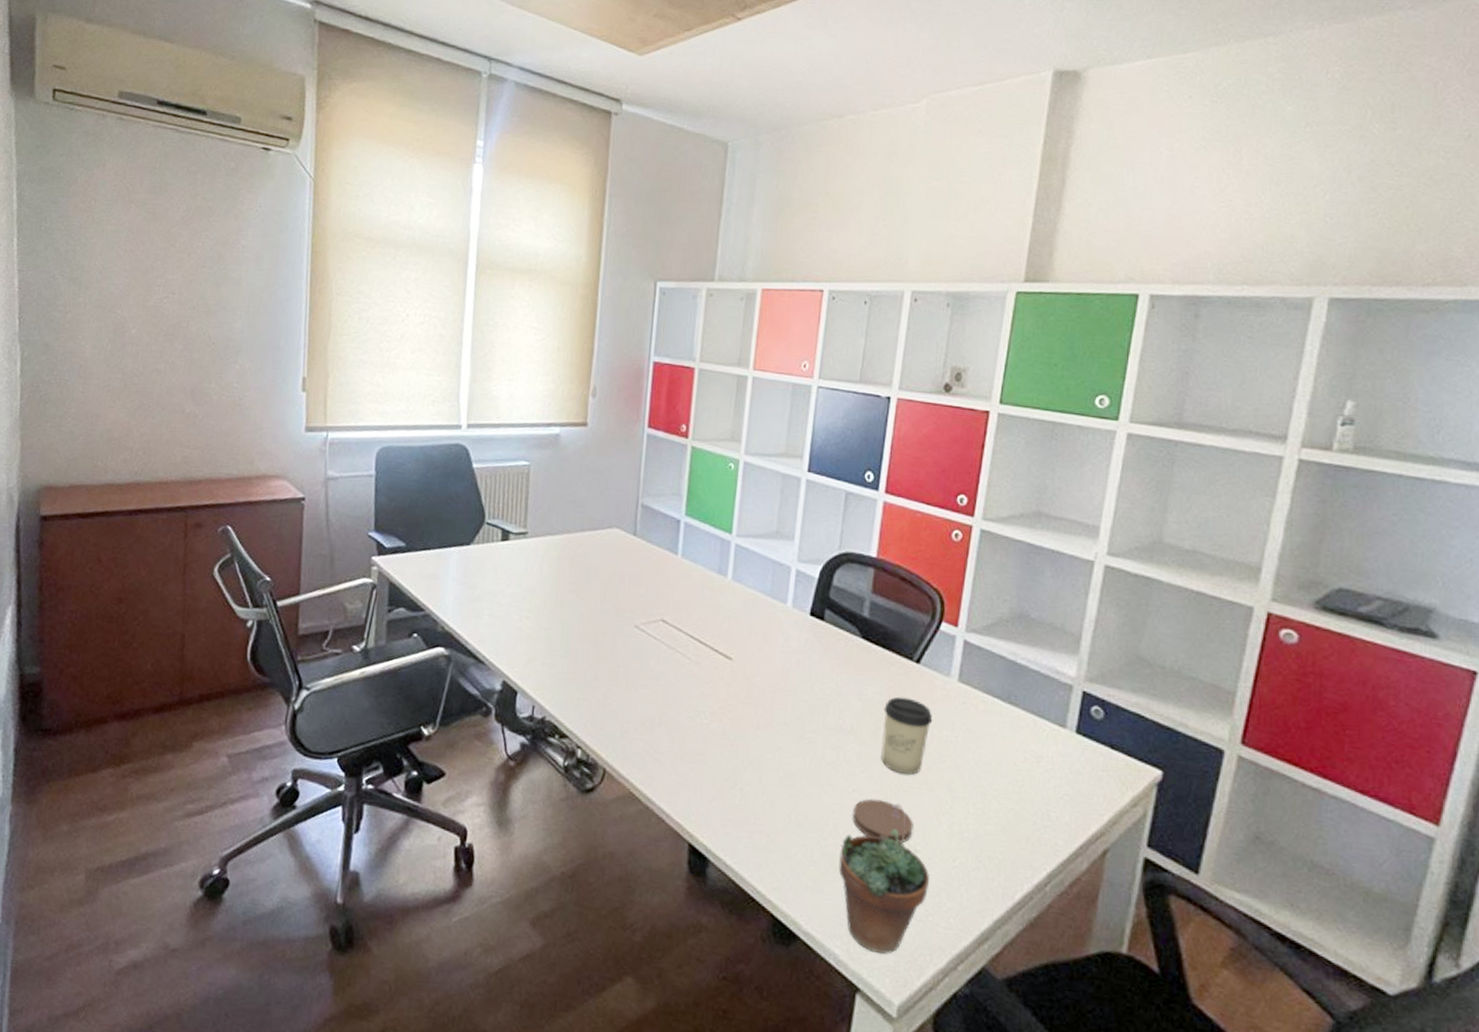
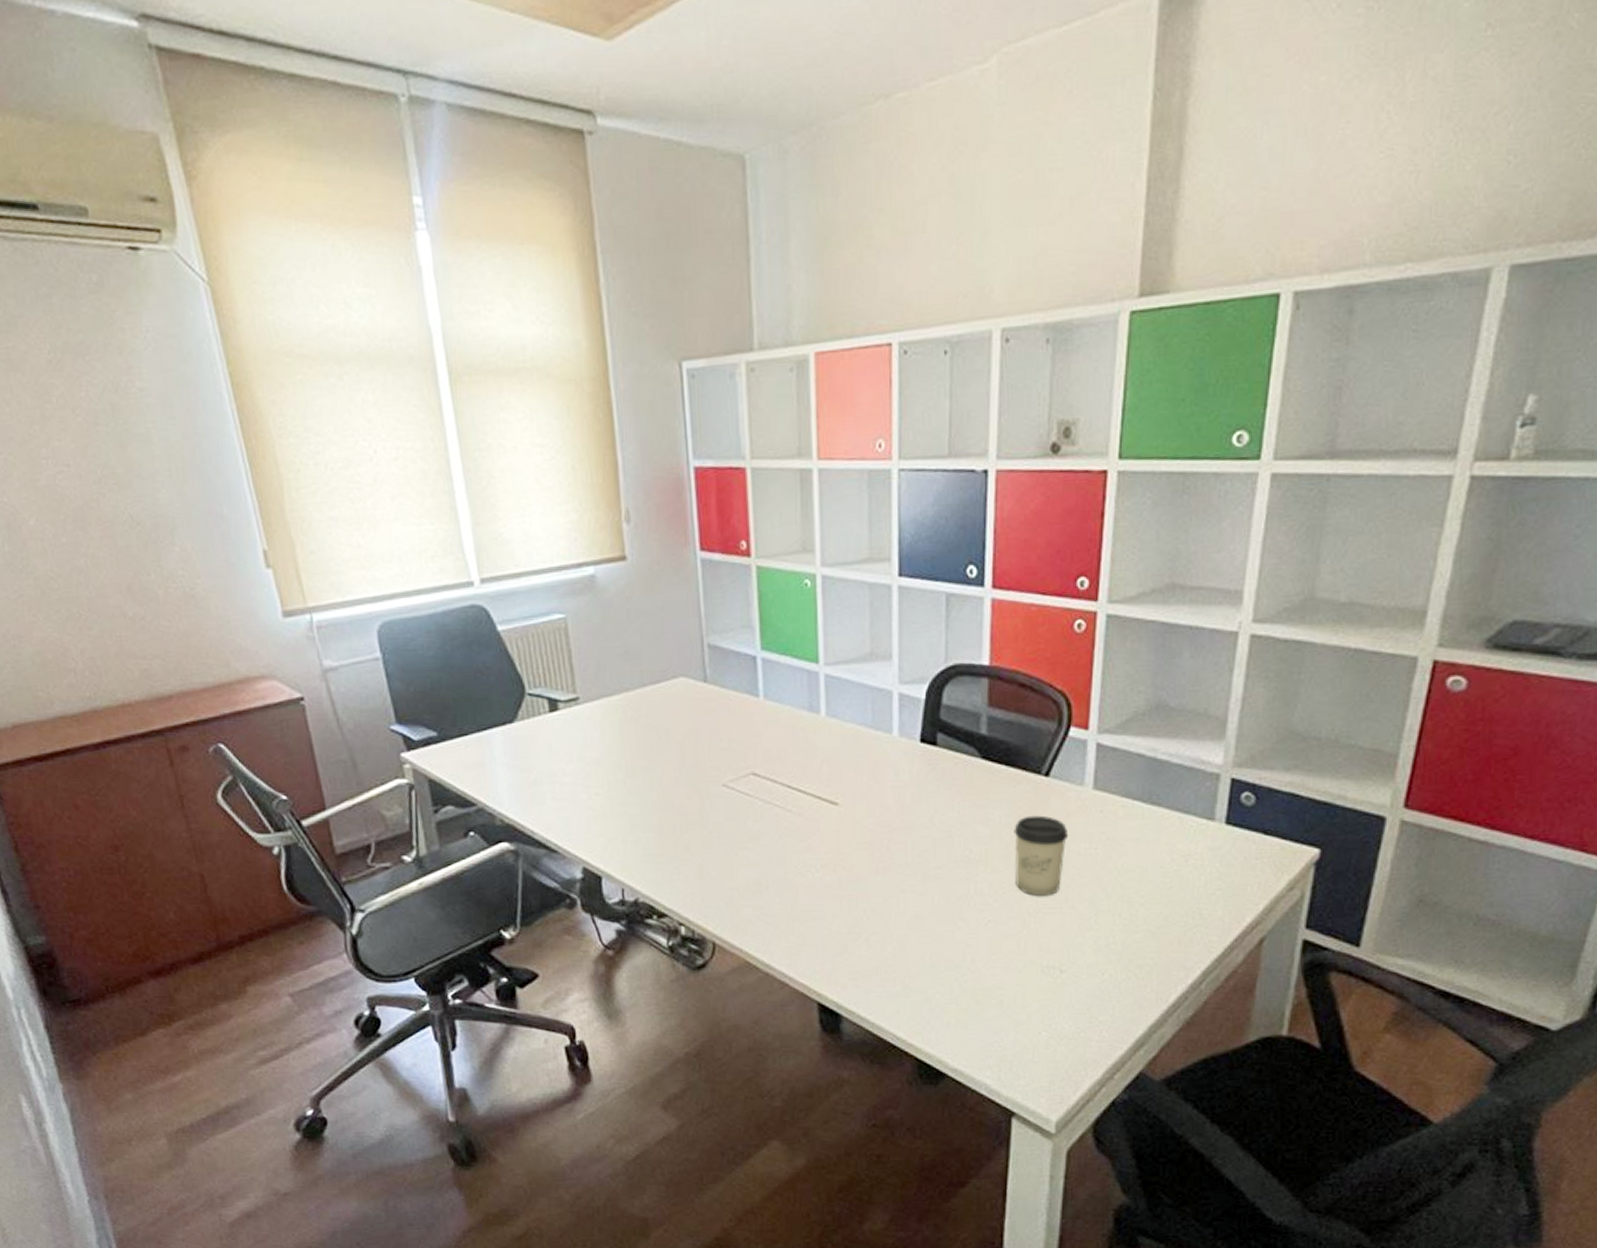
succulent plant: present [838,803,930,955] -> none [981,927,1079,1077]
coaster: present [852,798,913,844] -> none [991,926,1057,967]

